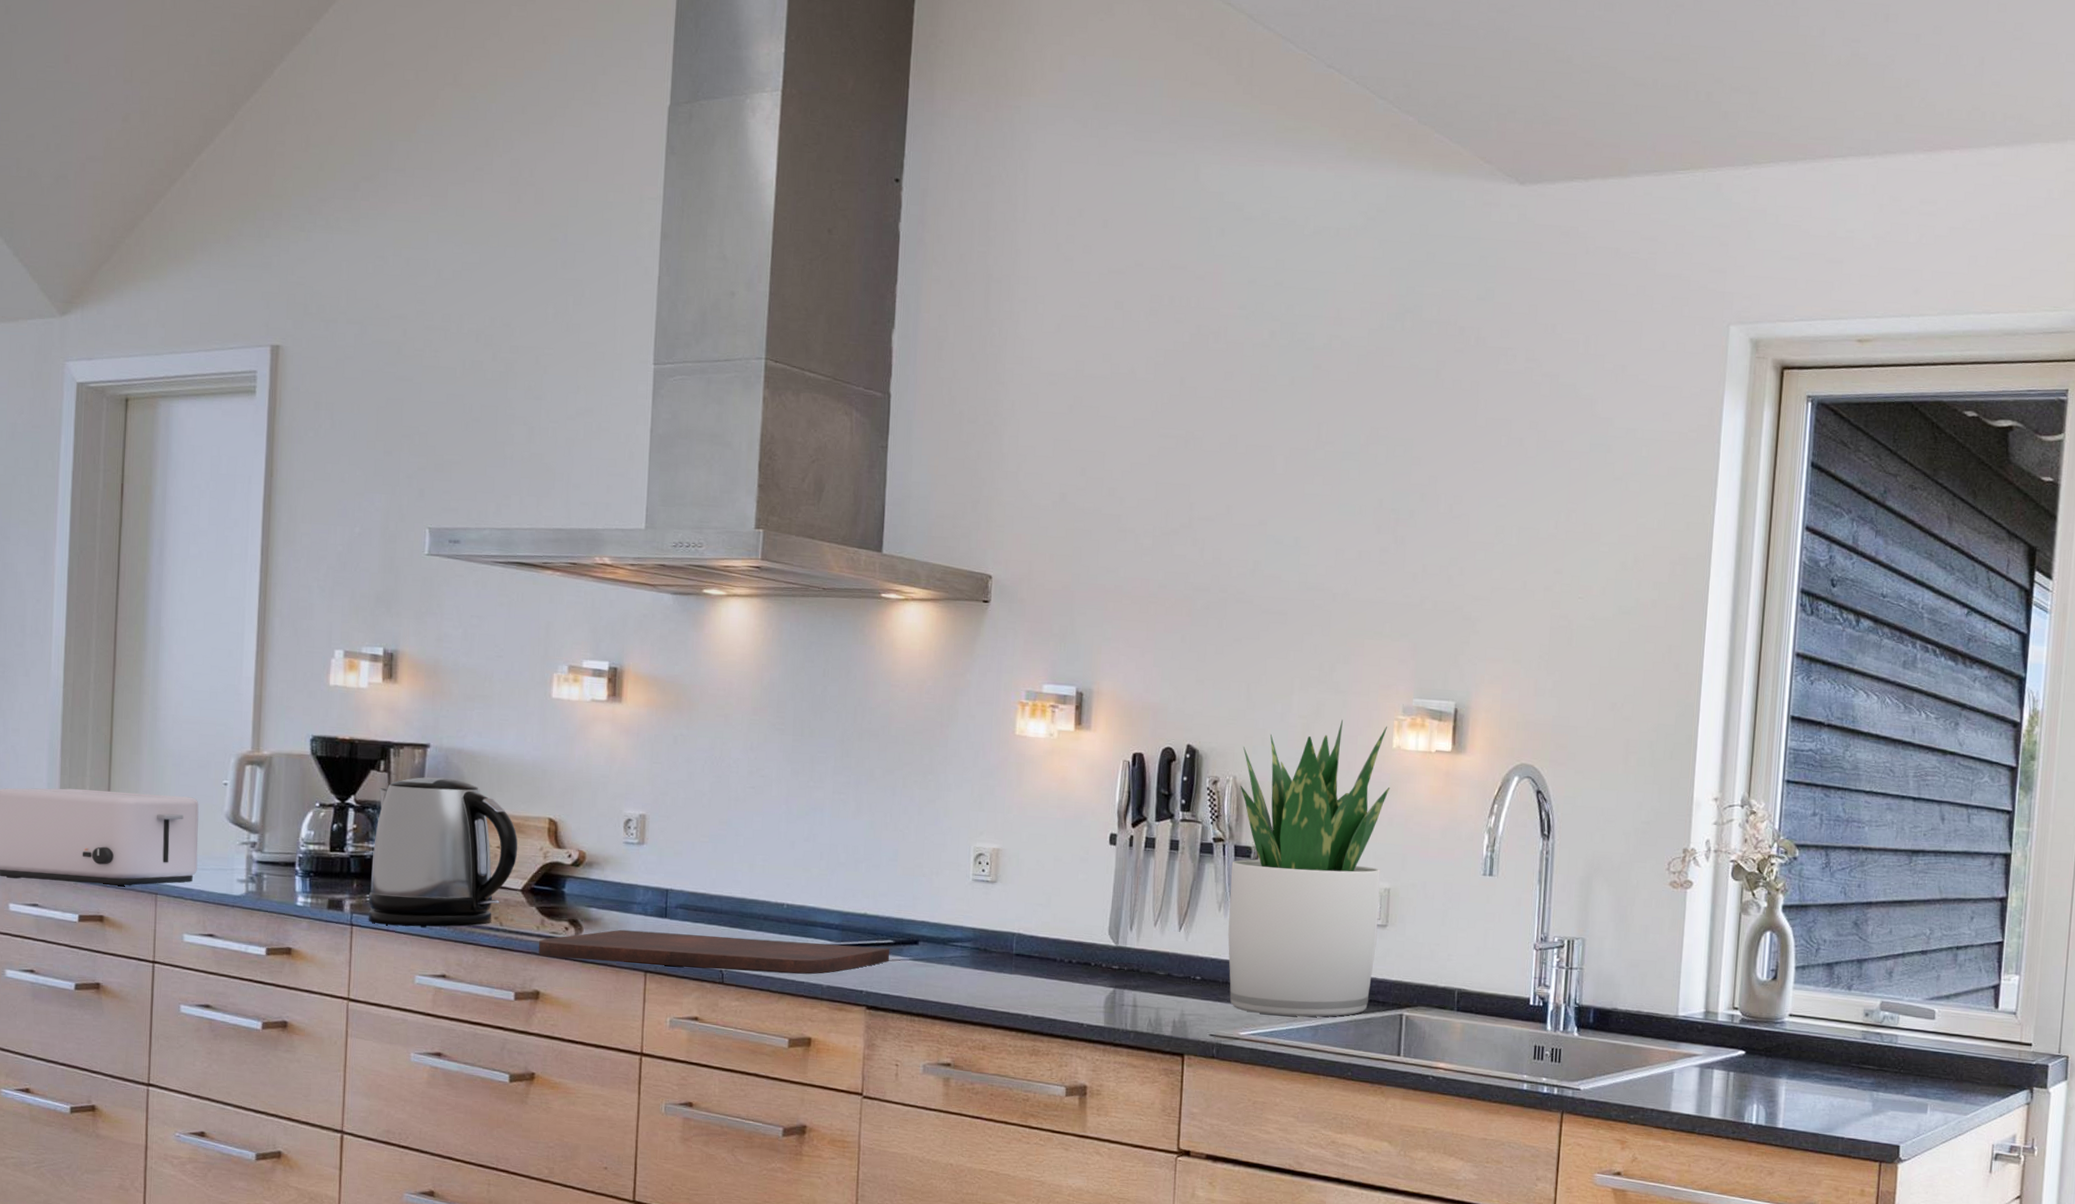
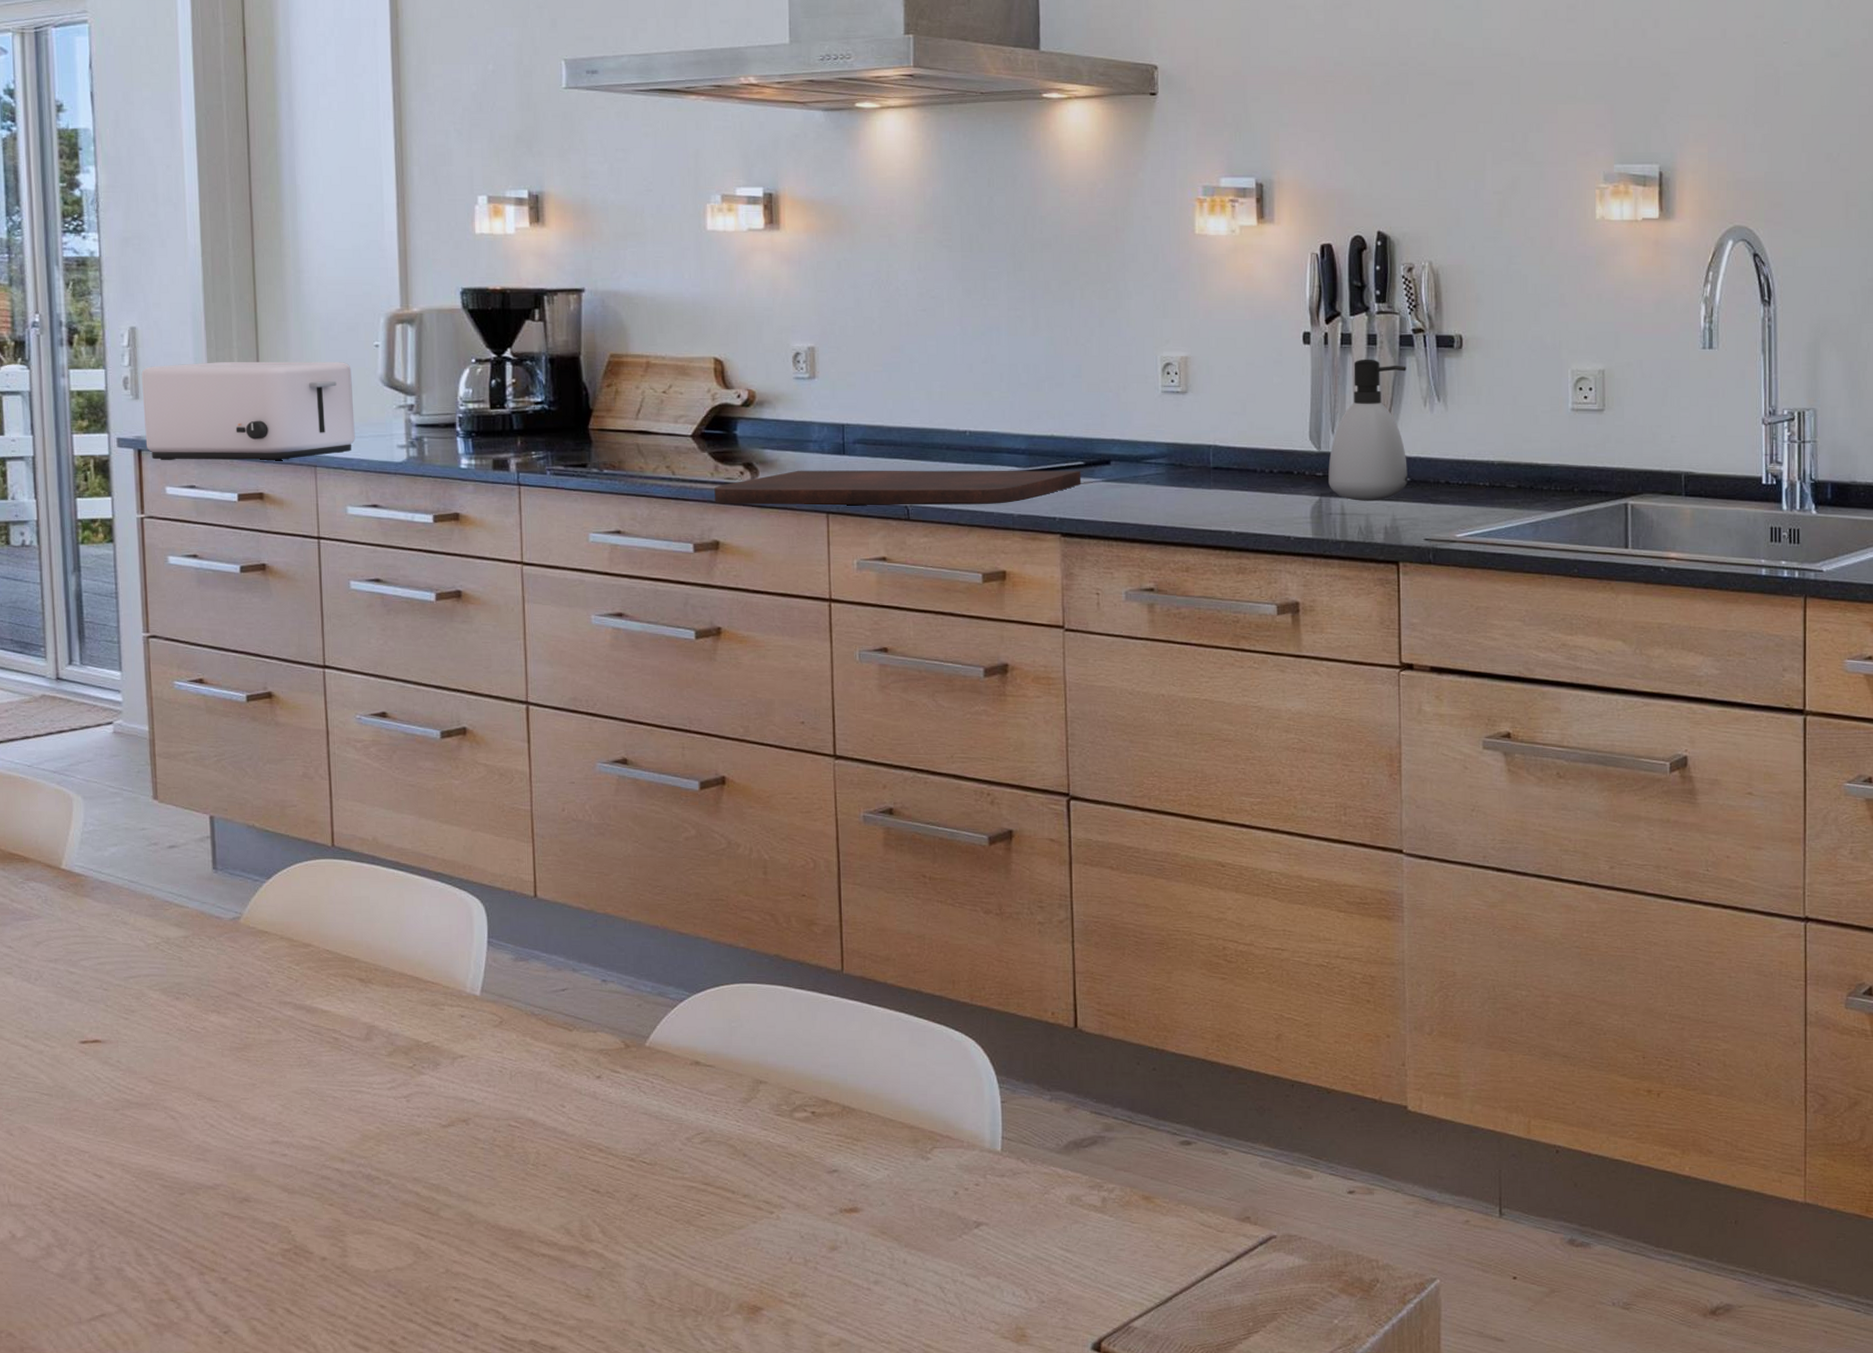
kettle: present [368,777,518,928] -> none [534,323,685,483]
soap dispenser: none [1123,862,1205,996] -> present [1328,359,1408,501]
planter: present [1228,719,1390,1017] -> none [1434,192,1597,513]

